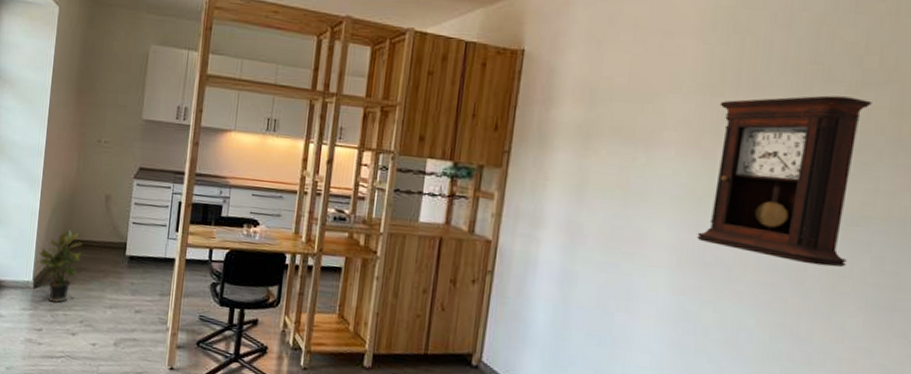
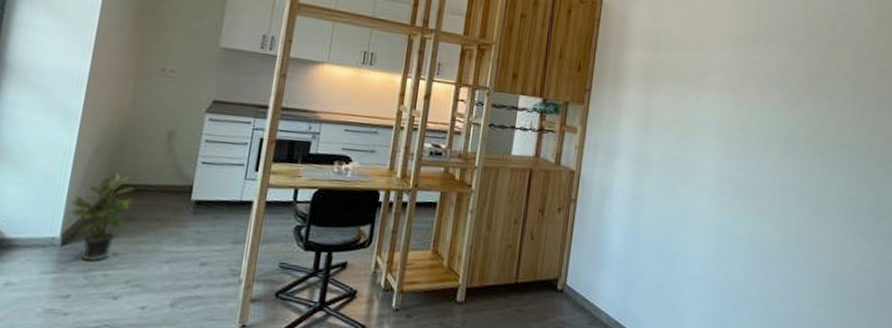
pendulum clock: present [696,95,872,268] -> none [732,51,840,184]

